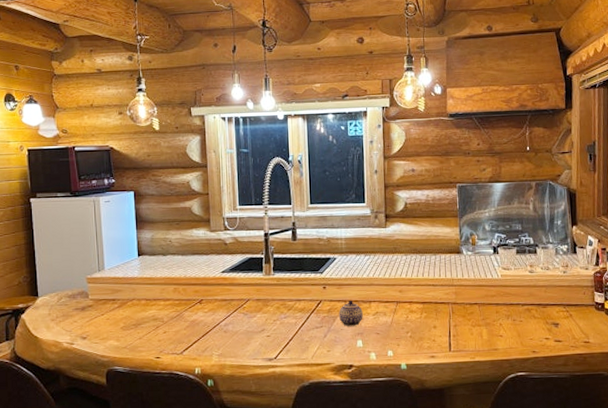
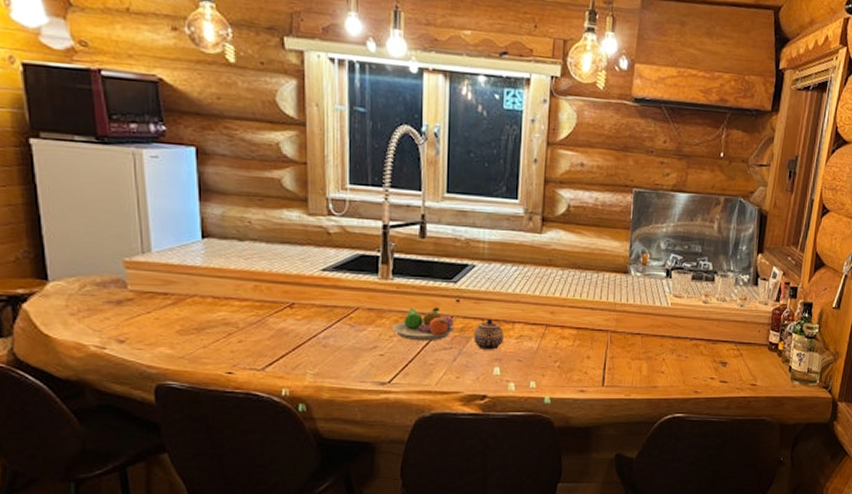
fruit bowl: none [276,293,323,323] -> present [393,306,454,342]

